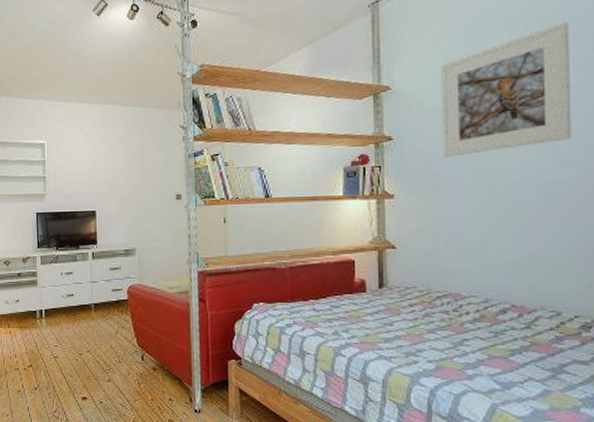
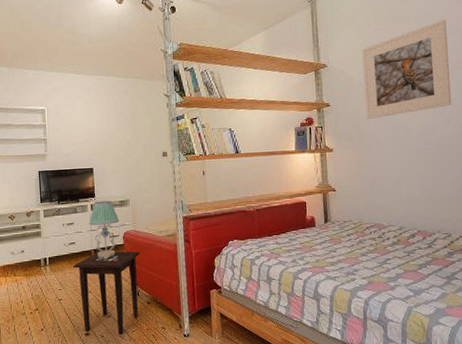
side table: none [71,306,146,403] -> present [73,251,140,335]
table lamp: none [89,248,124,314] -> present [89,200,120,258]

